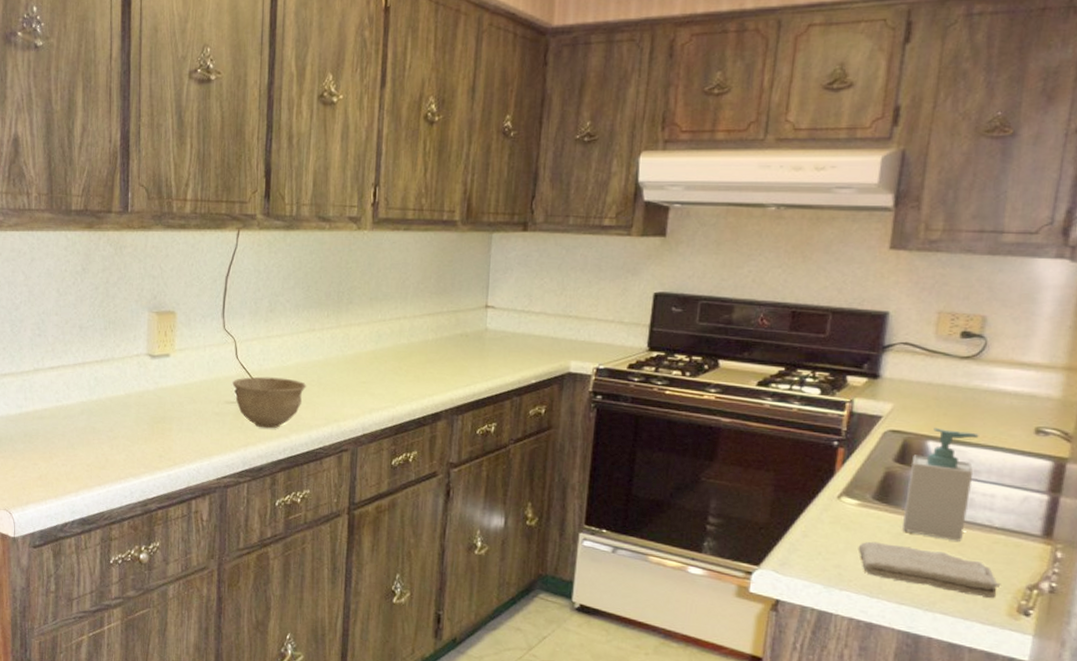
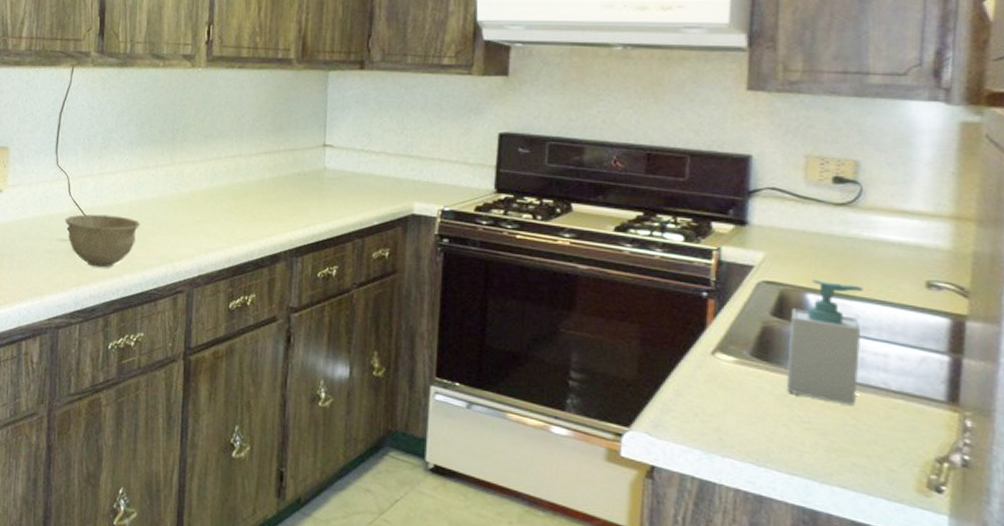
washcloth: present [858,541,1001,599] -> none [738,403,905,472]

